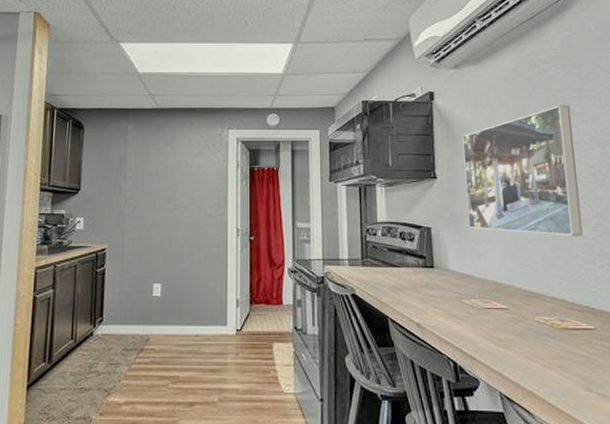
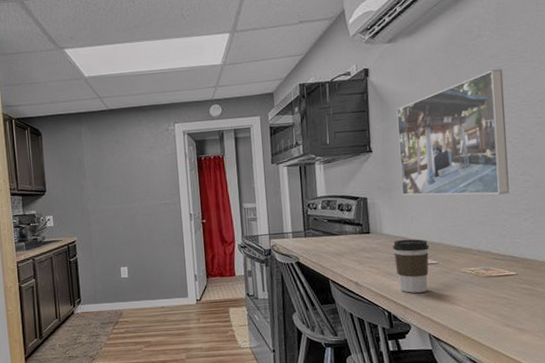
coffee cup: none [458,277,499,341] -> present [392,239,430,293]

